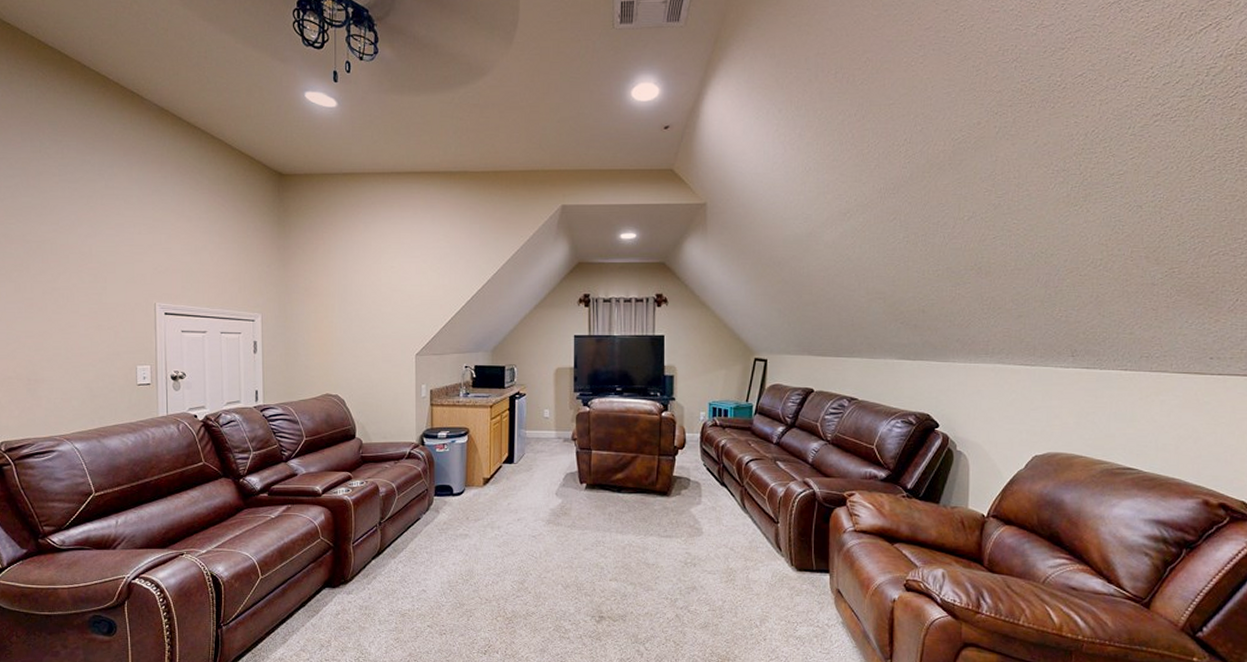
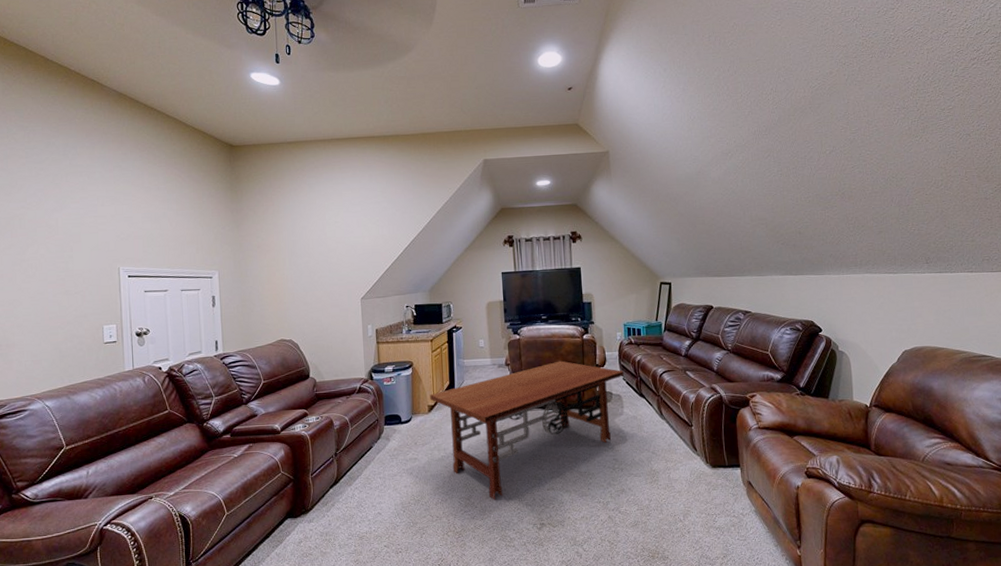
coffee table: none [486,439,705,587] -> present [430,361,624,500]

